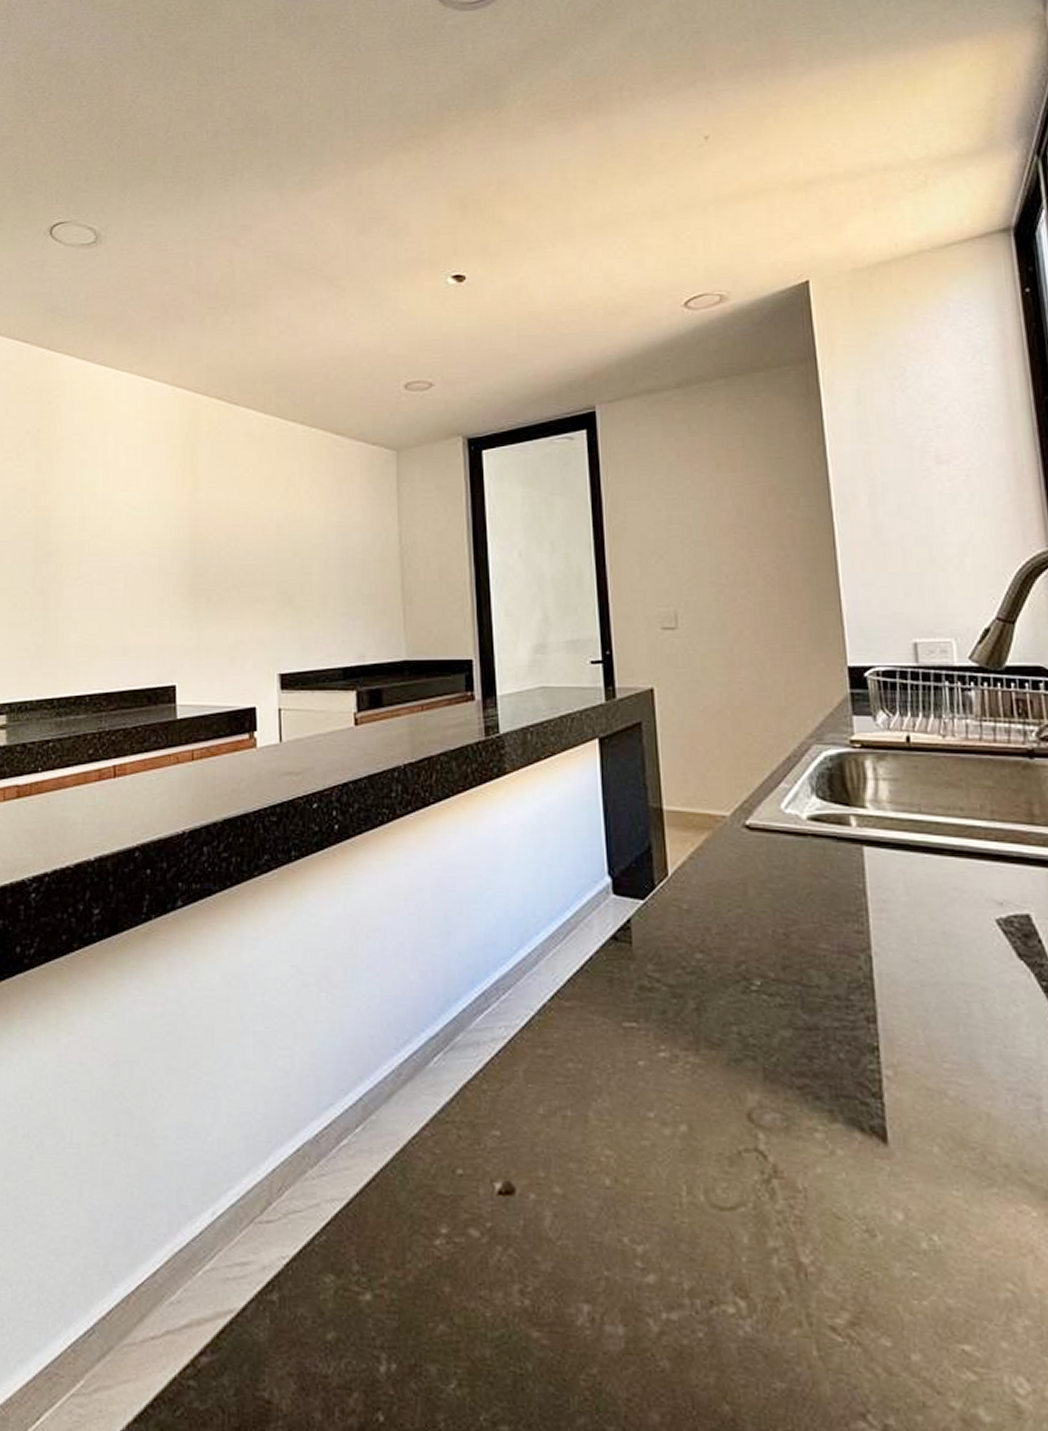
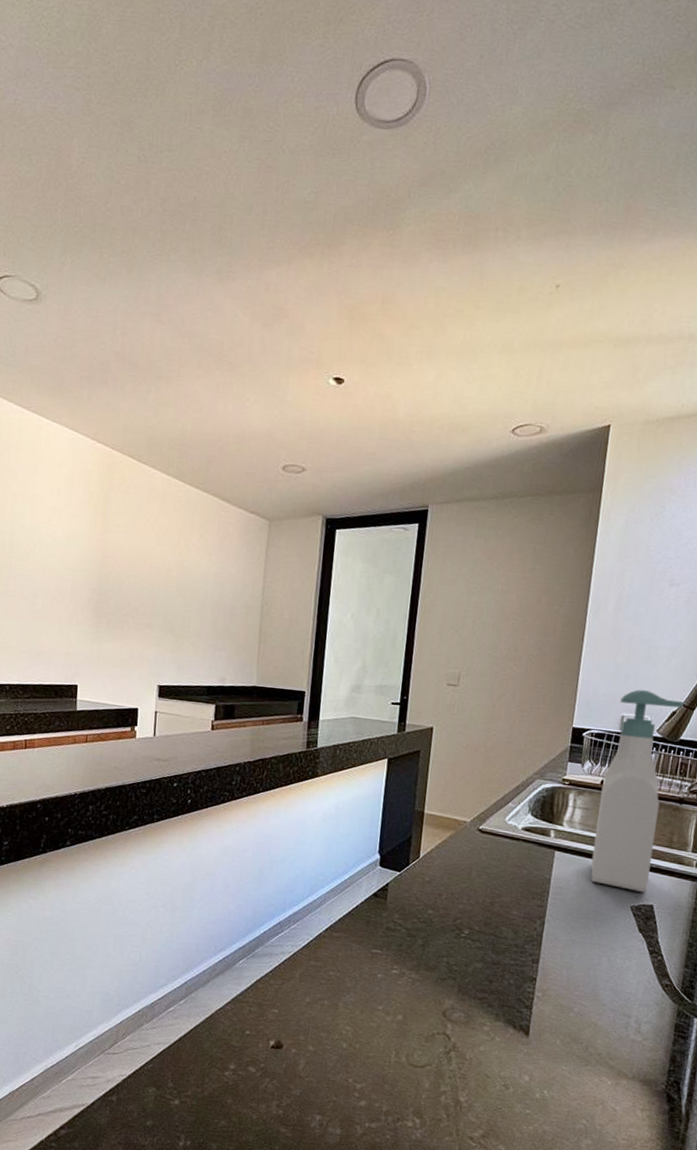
soap bottle: none [906,605,1015,897] -> present [591,689,685,893]

